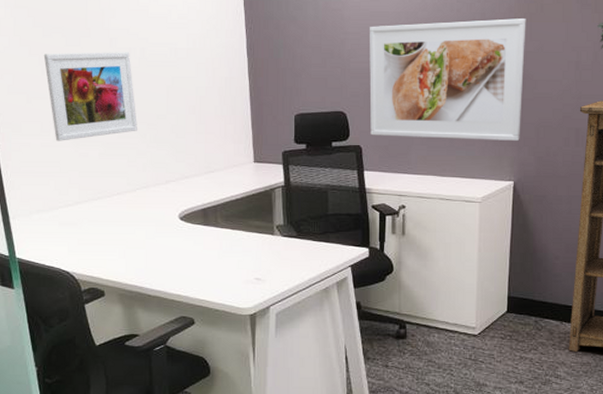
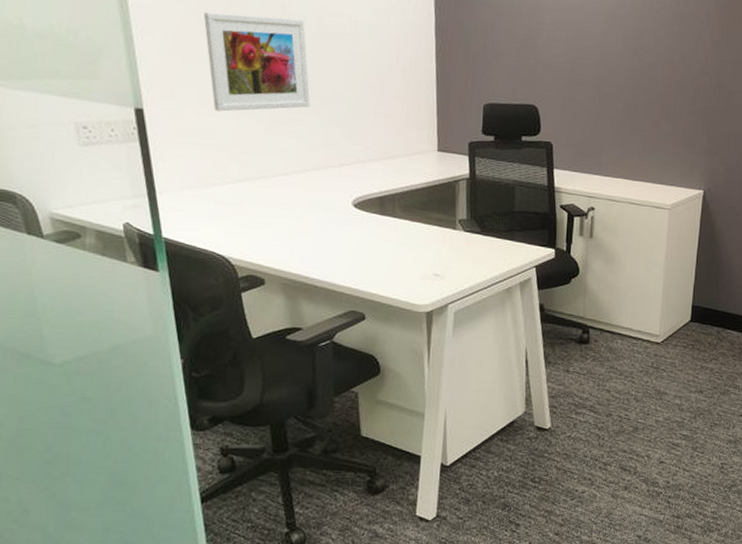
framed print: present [369,18,526,141] -> none [562,19,724,150]

